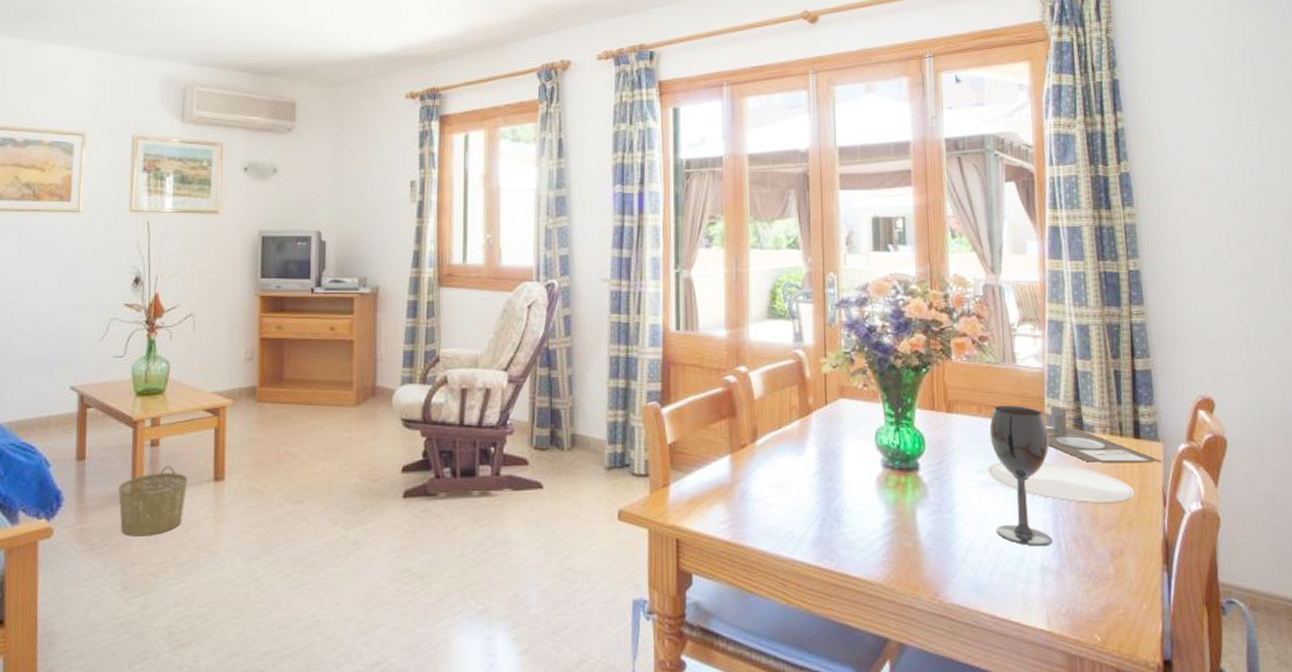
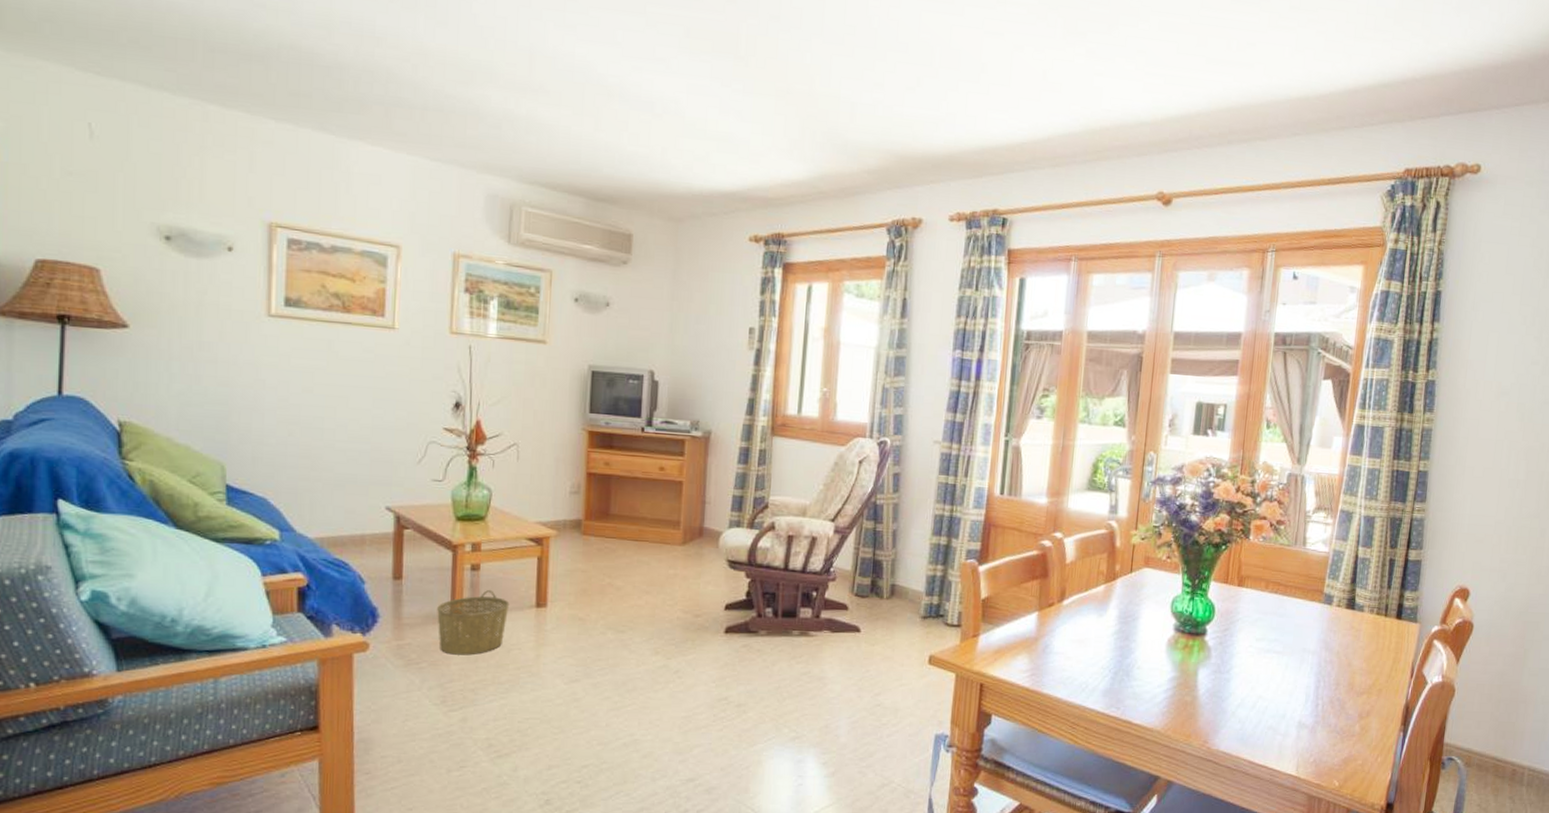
plate: present [988,461,1134,504] -> none [1266,632,1388,673]
wine glass: present [989,405,1052,546] -> none [1265,583,1324,706]
place setting: present [1046,406,1162,462] -> none [1322,587,1416,640]

